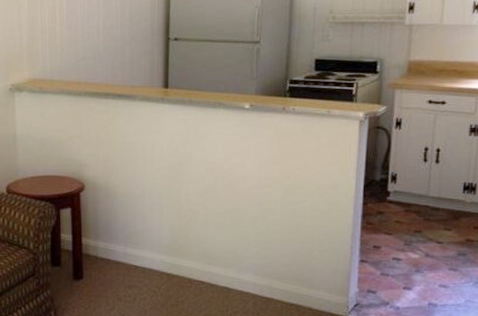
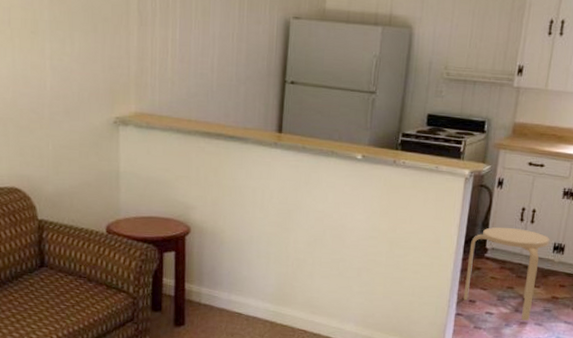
stool: none [366,168,459,267] -> present [463,227,550,321]

